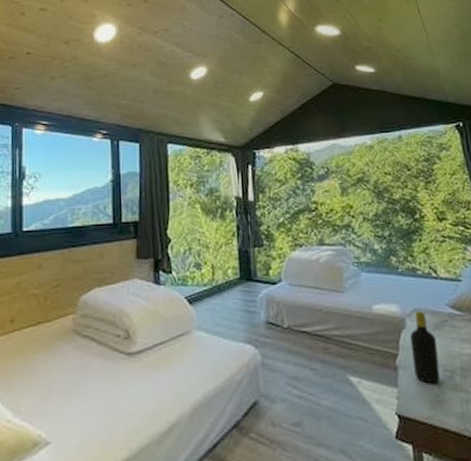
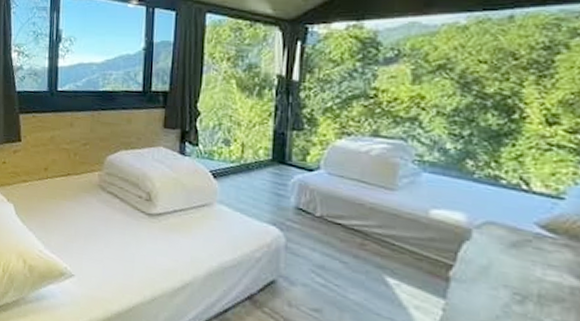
bottle: present [410,311,441,384] -> none [472,224,511,305]

